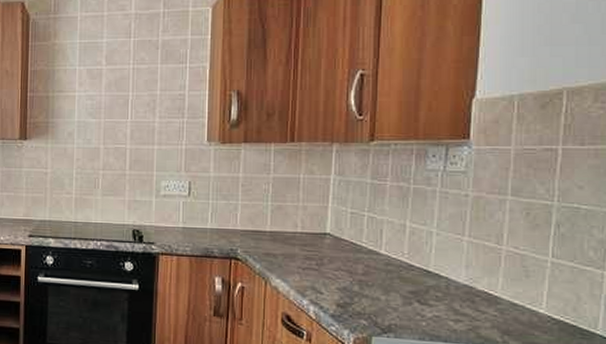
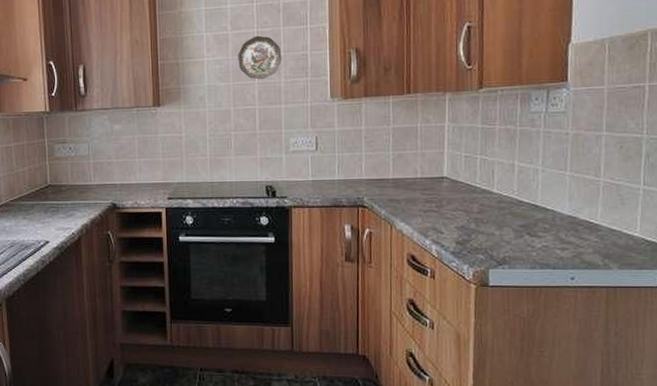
decorative plate: none [111,72,158,118] -> present [238,35,282,80]

